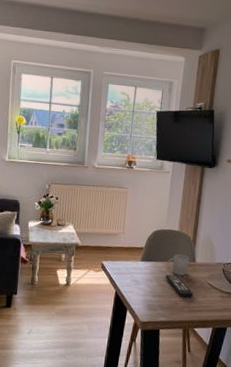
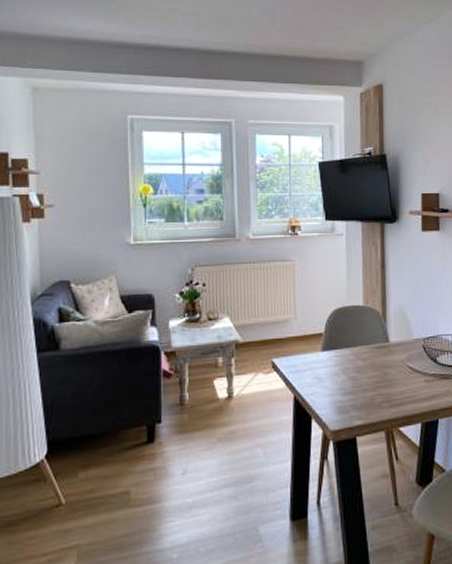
remote control: present [166,274,194,298] -> none [355,362,392,391]
mug: present [167,253,189,276] -> none [355,334,382,362]

